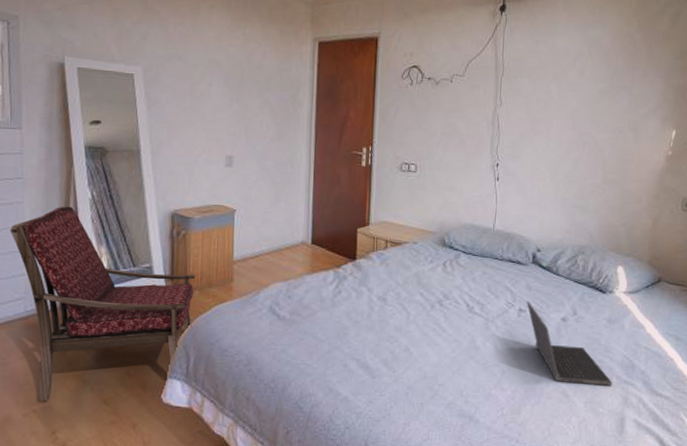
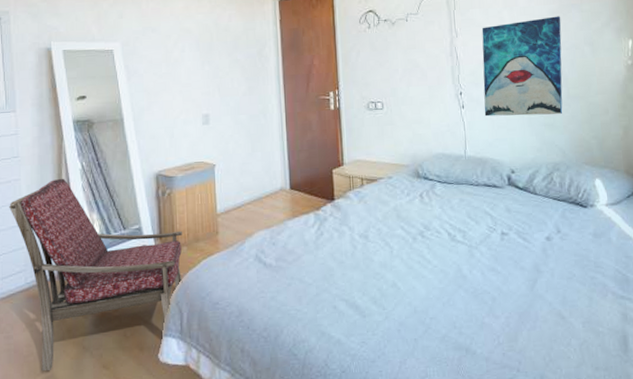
wall art: none [518,96,609,198] -> present [481,16,563,117]
laptop computer: present [527,300,613,386] -> none [508,223,609,304]

